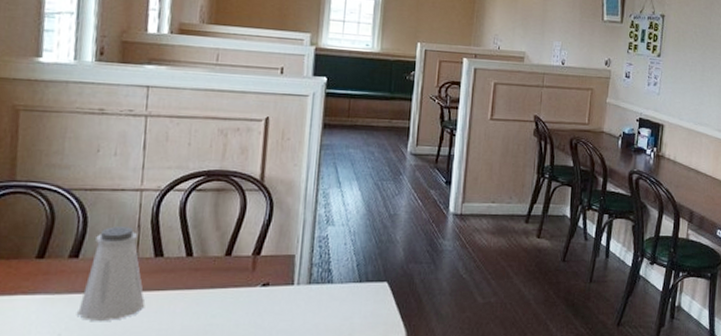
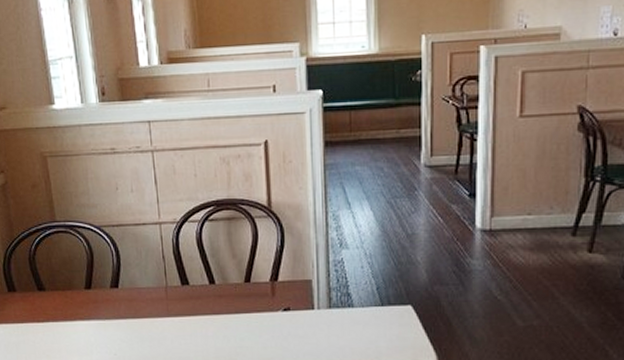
saltshaker: present [77,225,145,322] -> none [126,257,180,344]

